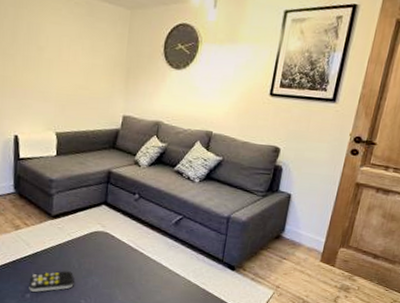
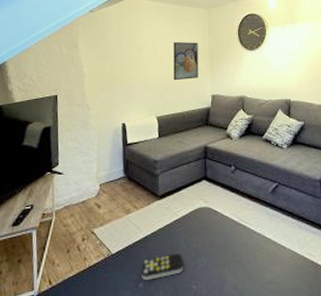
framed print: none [79,45,114,95] -> present [173,41,198,81]

